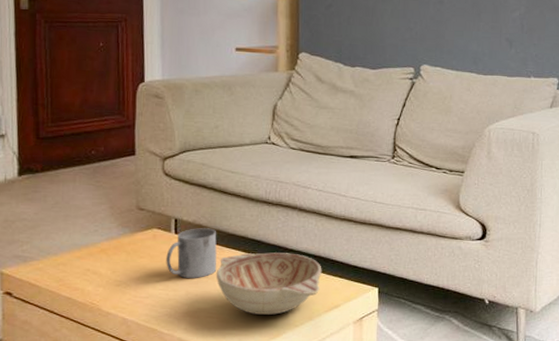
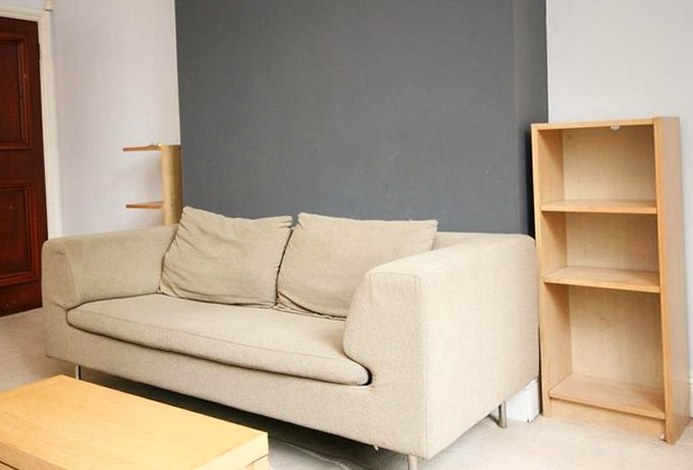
mug: present [166,228,217,278] -> none [72,374,117,421]
decorative bowl: present [216,252,322,315] -> none [116,397,213,457]

